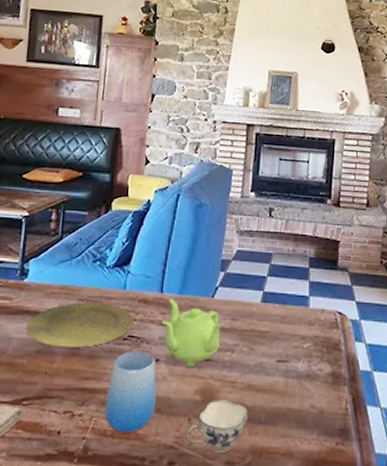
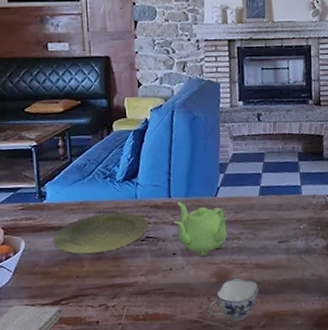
cup: present [105,351,157,433] -> none [134,248,178,316]

